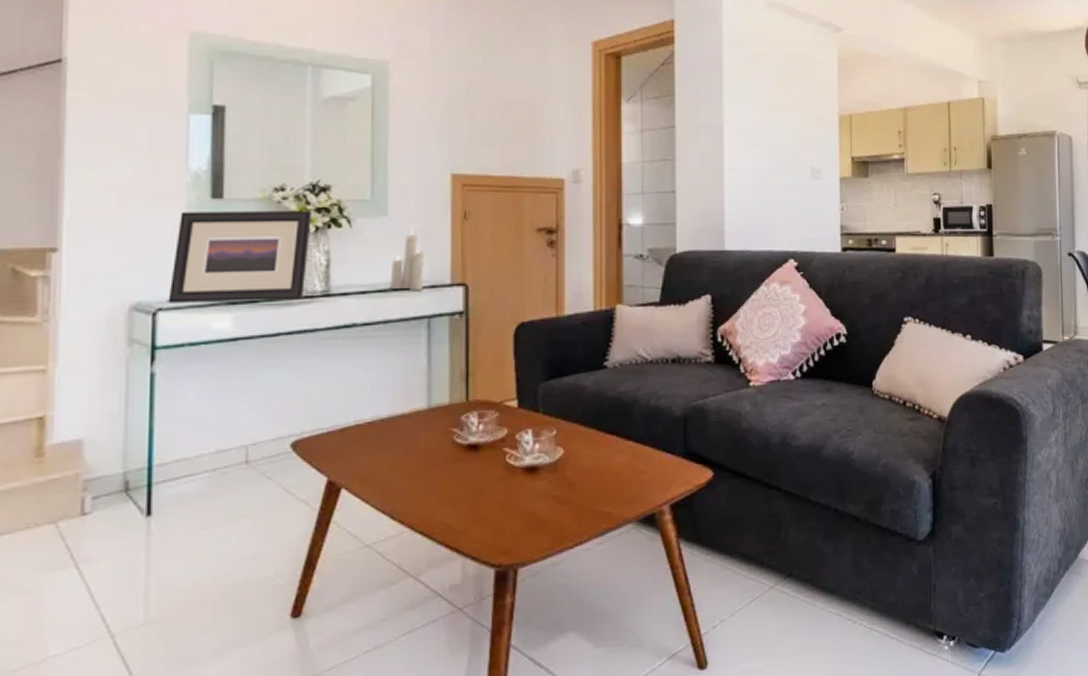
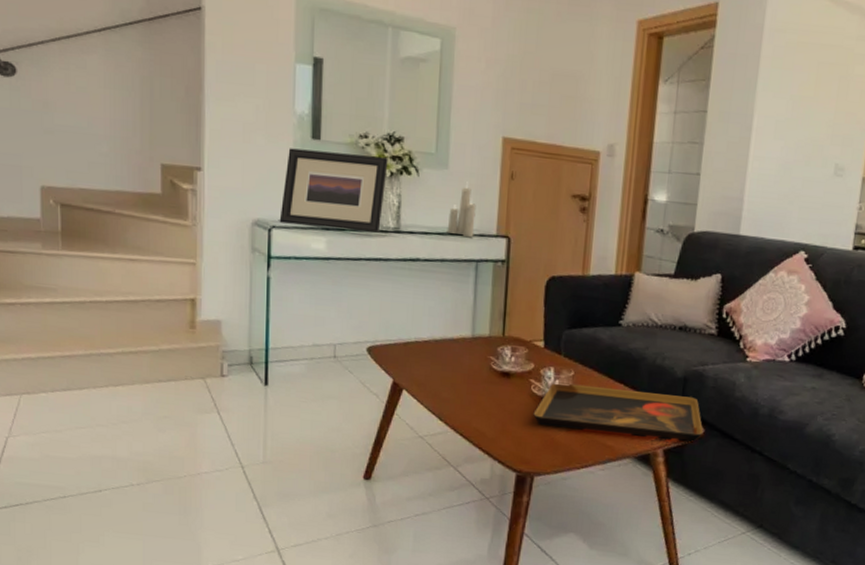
decorative tray: none [511,437,713,502] -> present [533,382,704,442]

